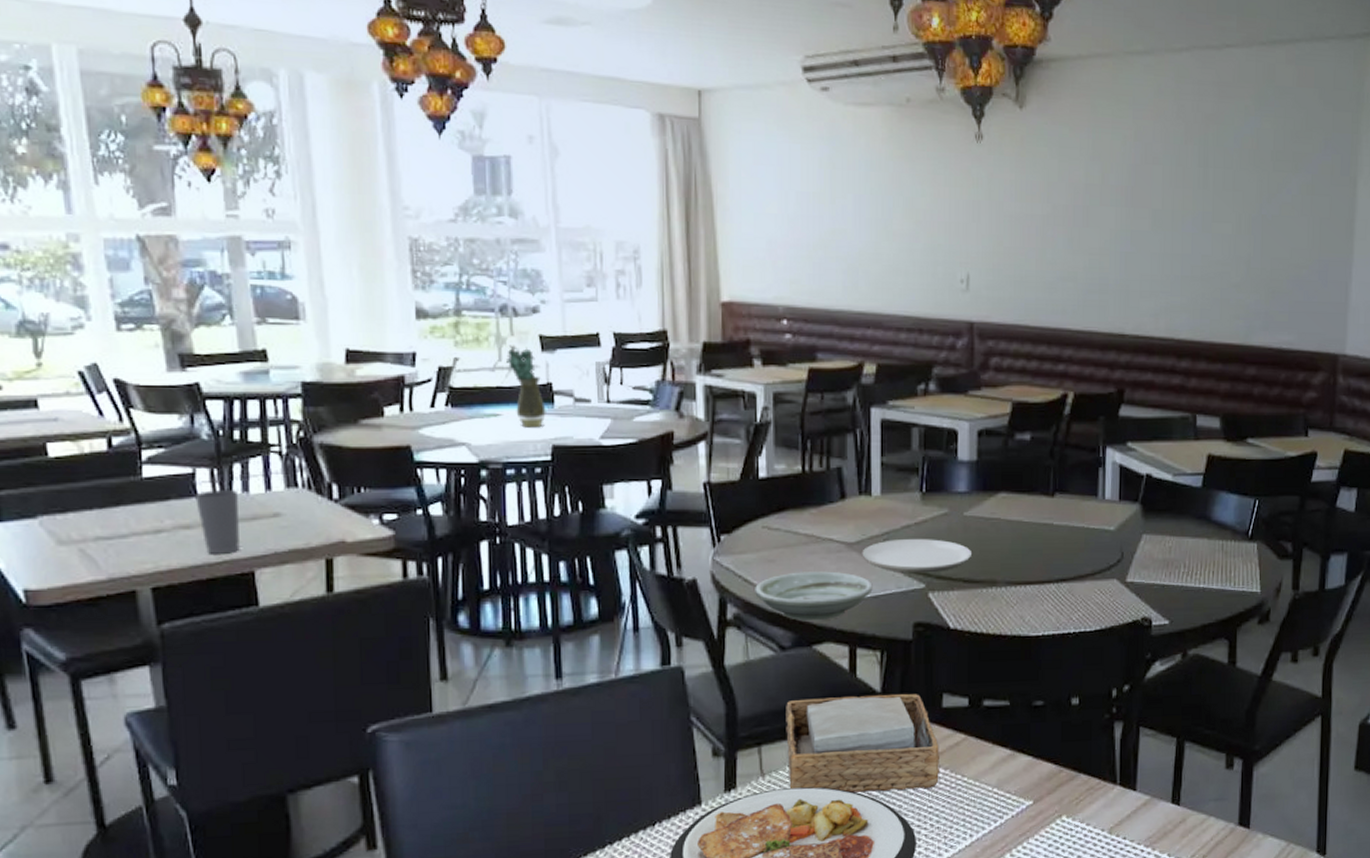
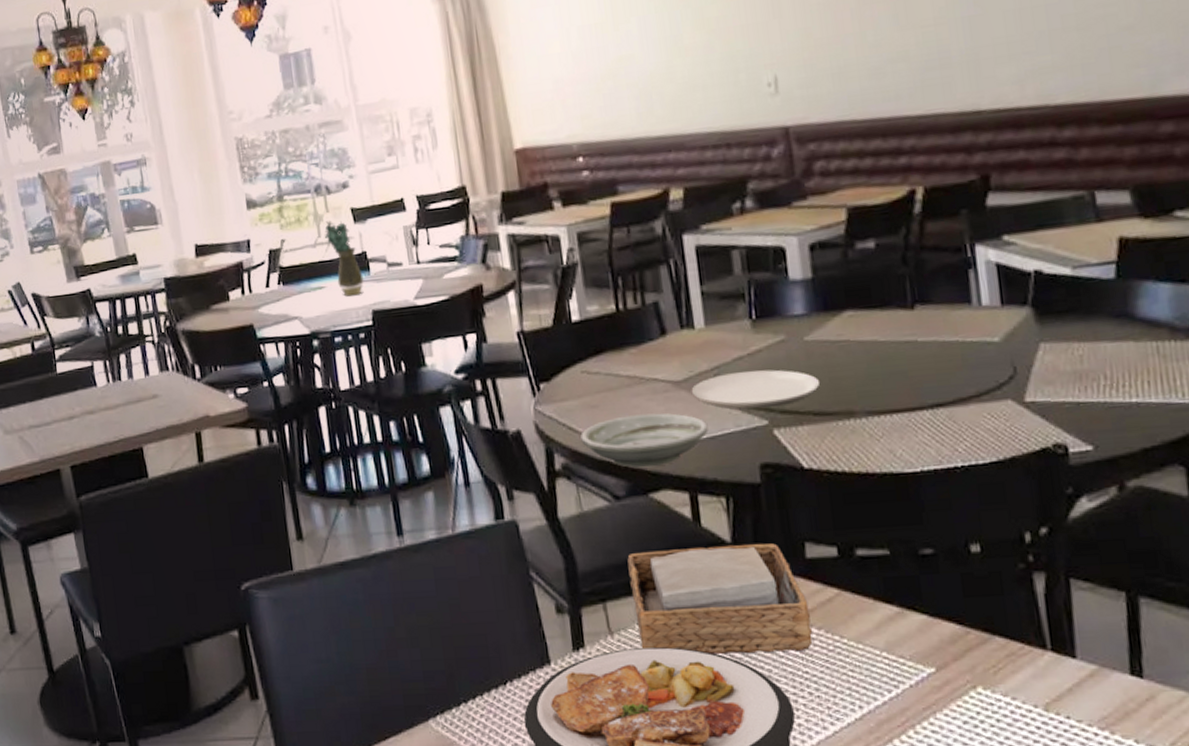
cup: present [195,490,240,554] -> none [95,377,130,434]

